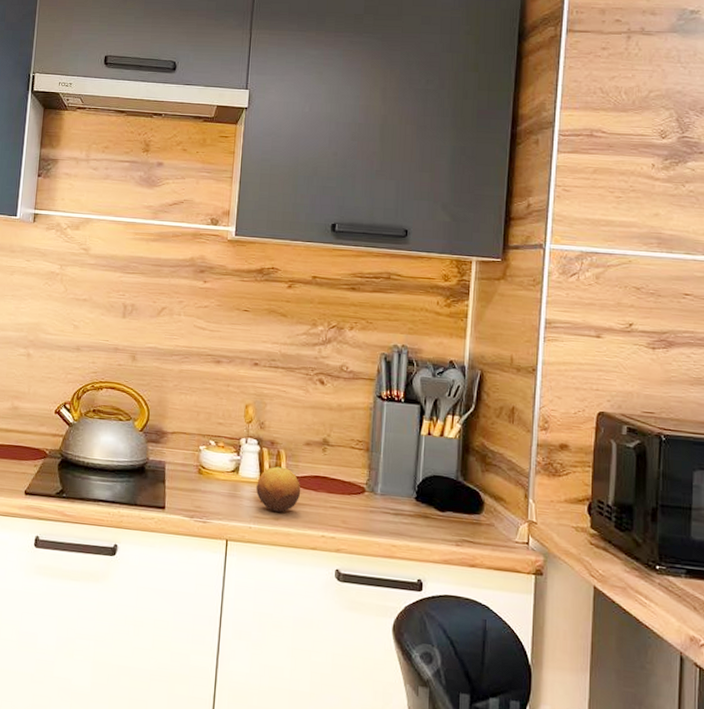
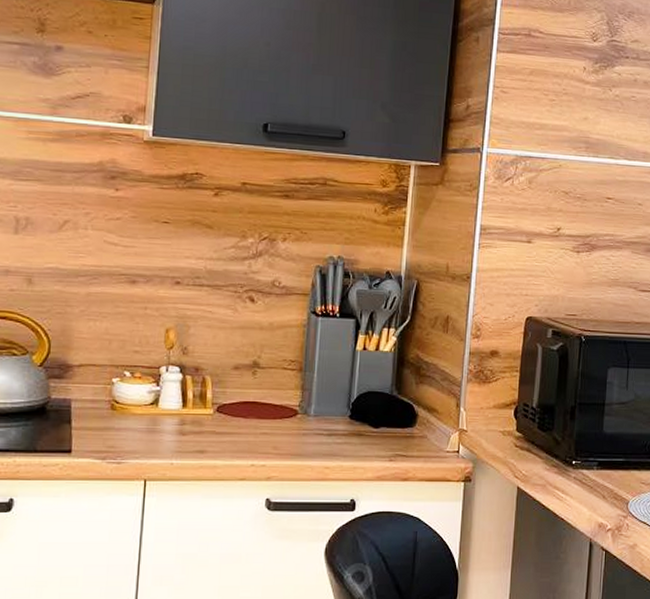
fruit: present [256,466,301,512] -> none [179,395,229,444]

